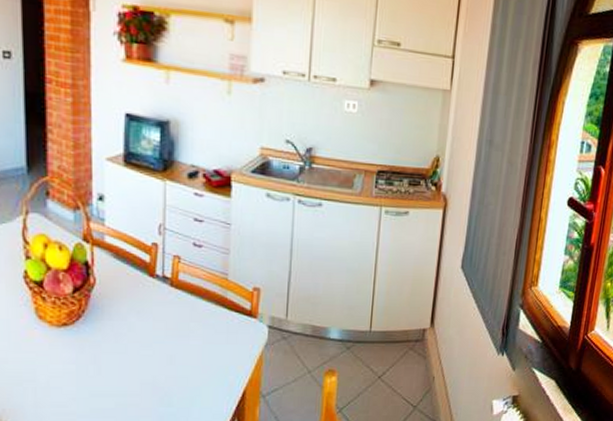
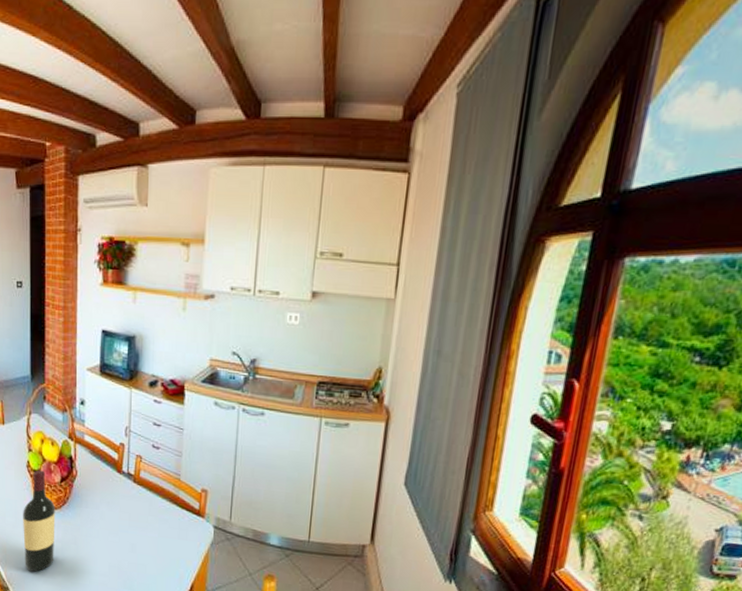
wine bottle: none [19,280,67,403] -> present [23,470,55,572]

